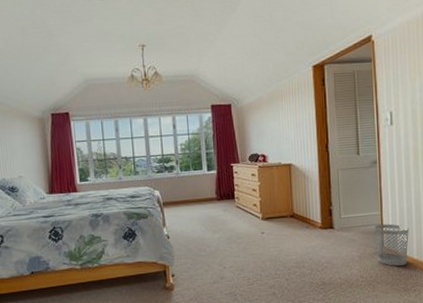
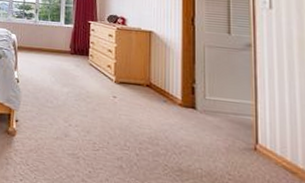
wastebasket: present [373,223,410,266] -> none [245,115,293,173]

